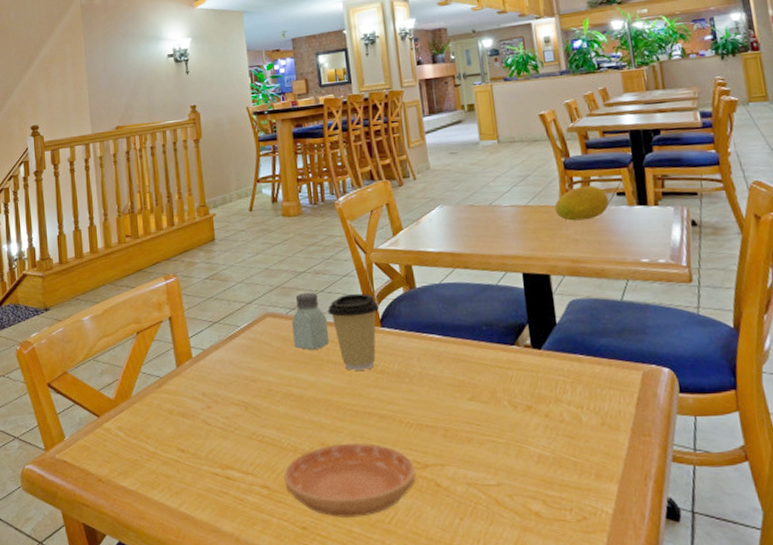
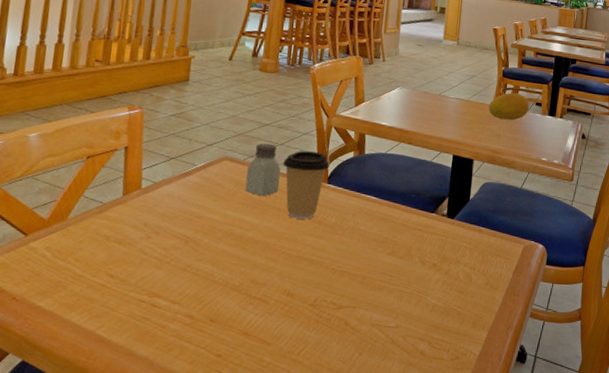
saucer: present [283,443,416,519] -> none [209,282,331,349]

